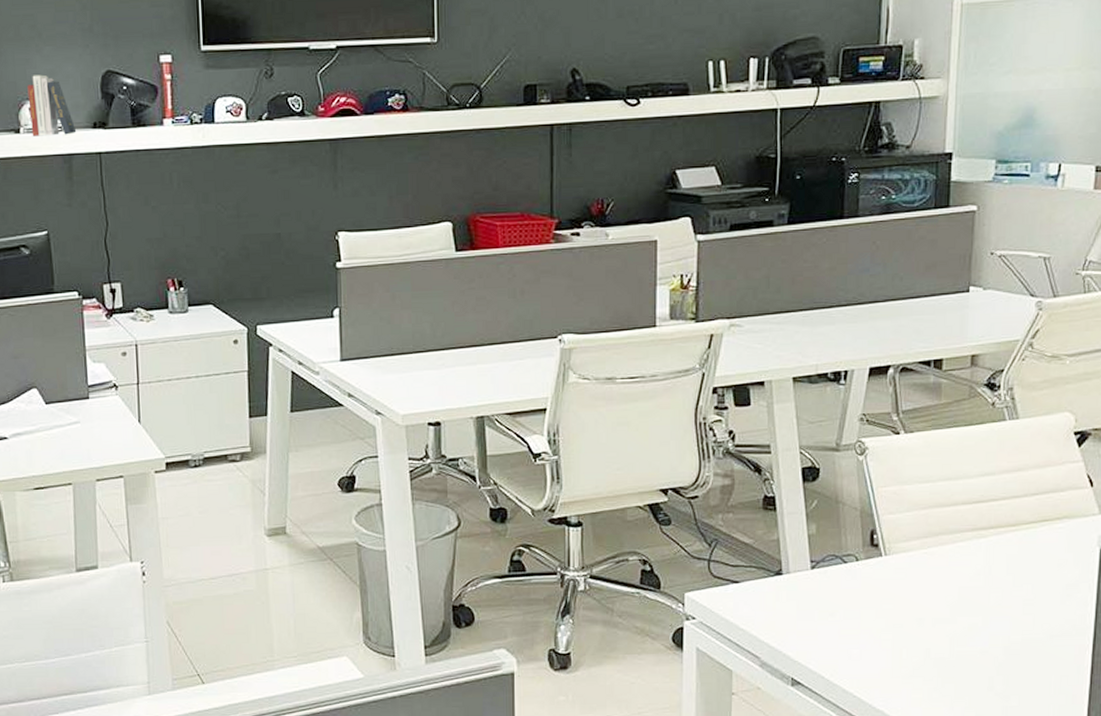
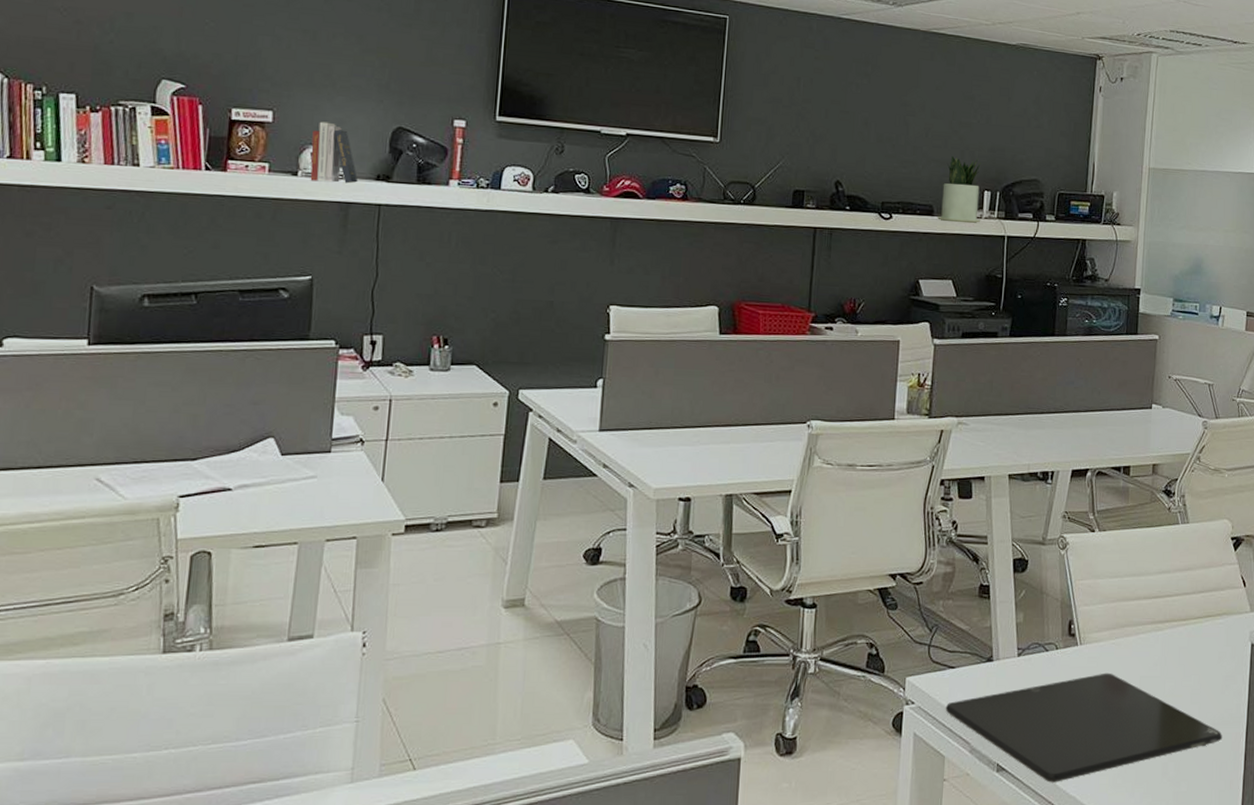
planter: none [693,21,747,101] -> present [936,156,981,224]
tablet: none [730,584,1063,697] -> present [945,673,1222,783]

